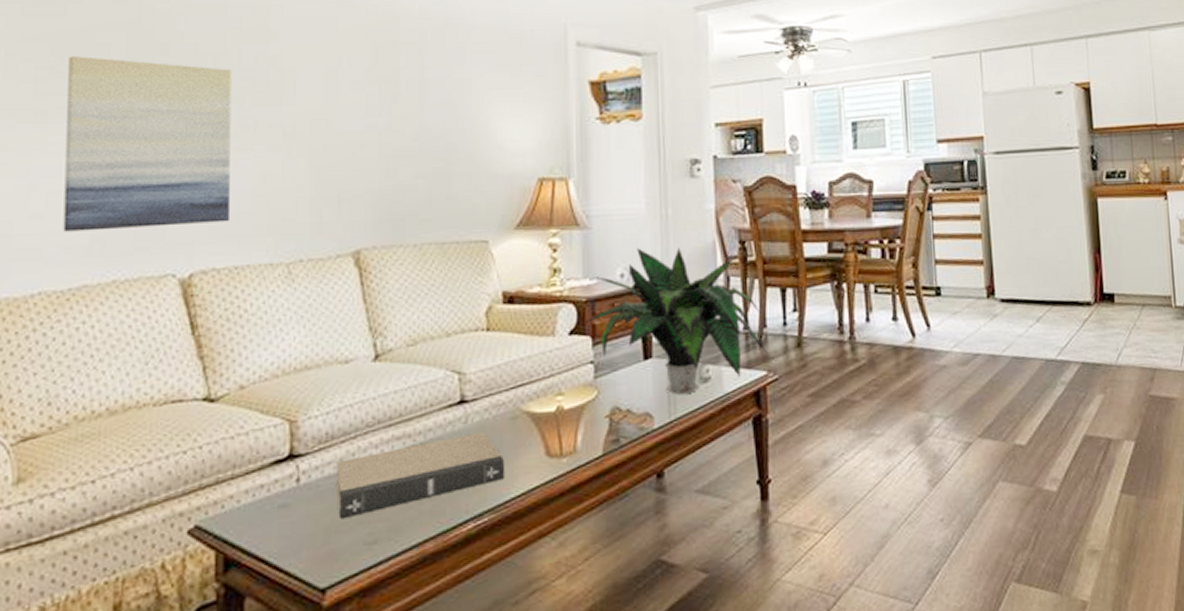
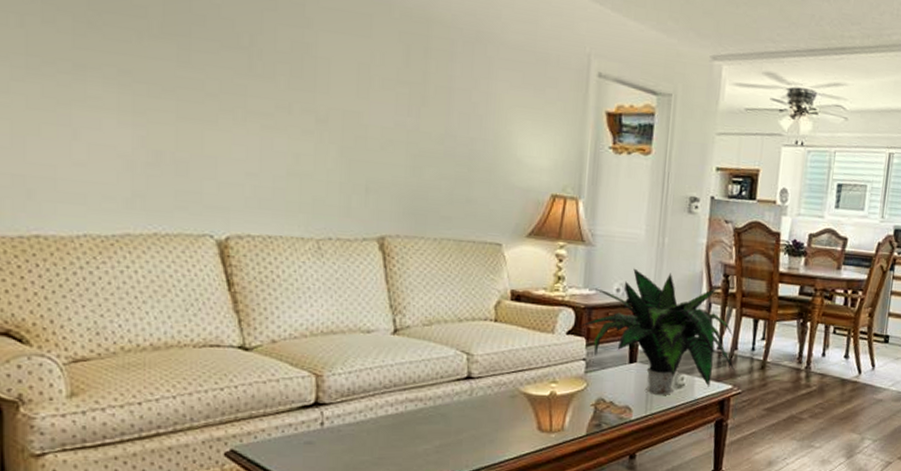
wall art: present [63,56,232,232] -> none [104,13,268,195]
book: present [337,432,504,520] -> none [355,404,501,460]

